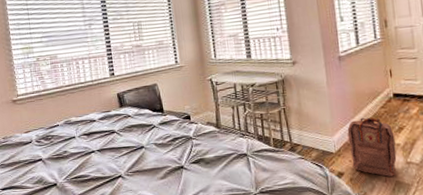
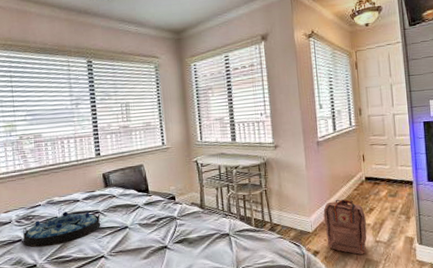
serving tray: none [43,131,118,167] -> present [23,211,101,247]

